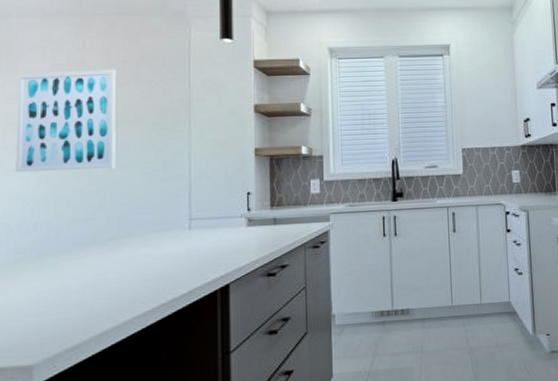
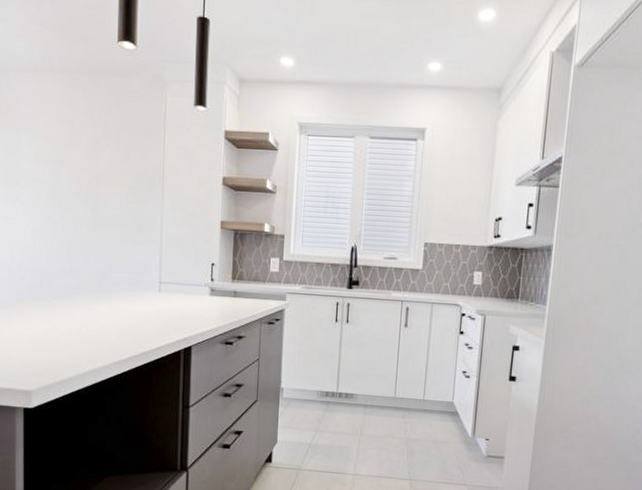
wall art: present [15,69,116,173] -> none [15,128,99,227]

